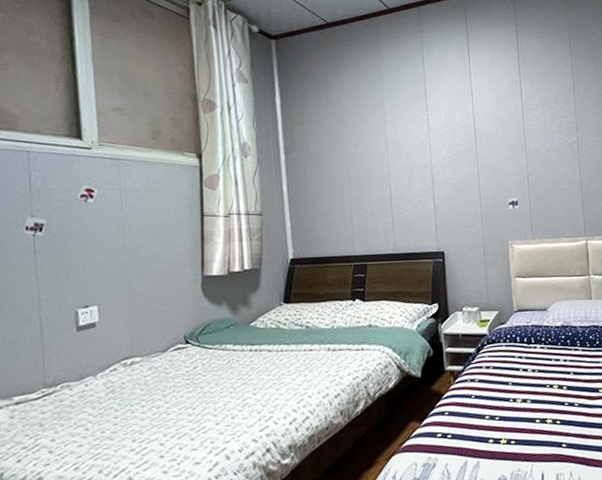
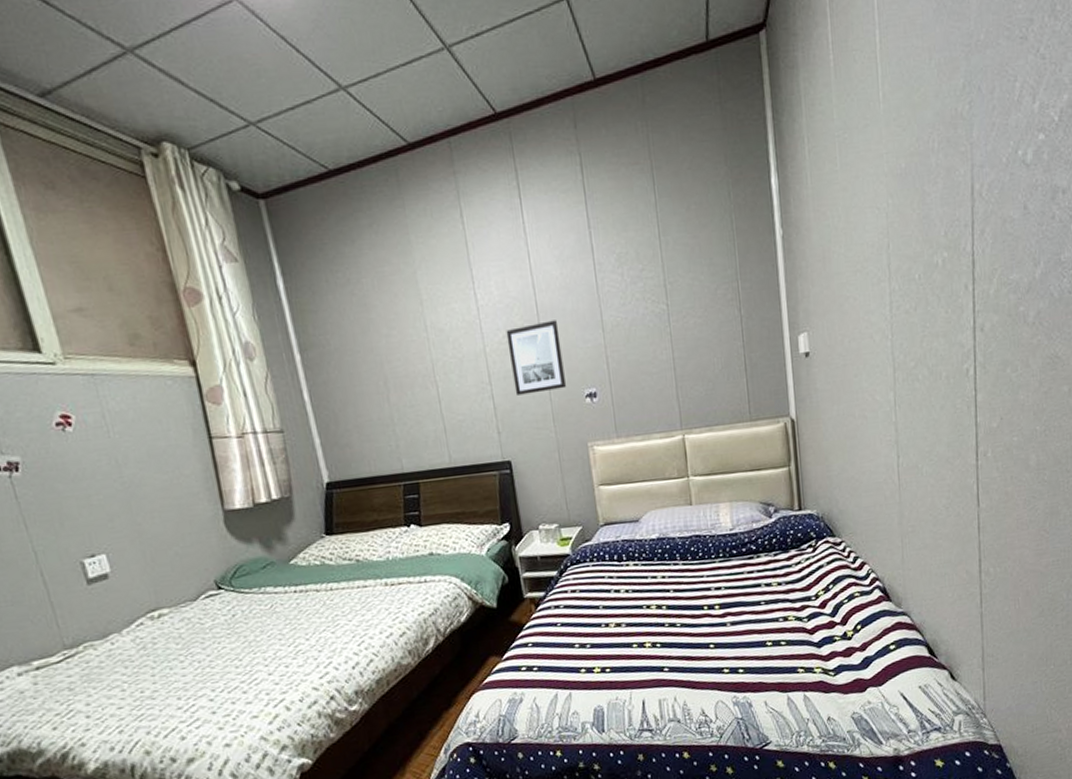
wall art: none [449,143,493,199] -> present [506,320,566,396]

